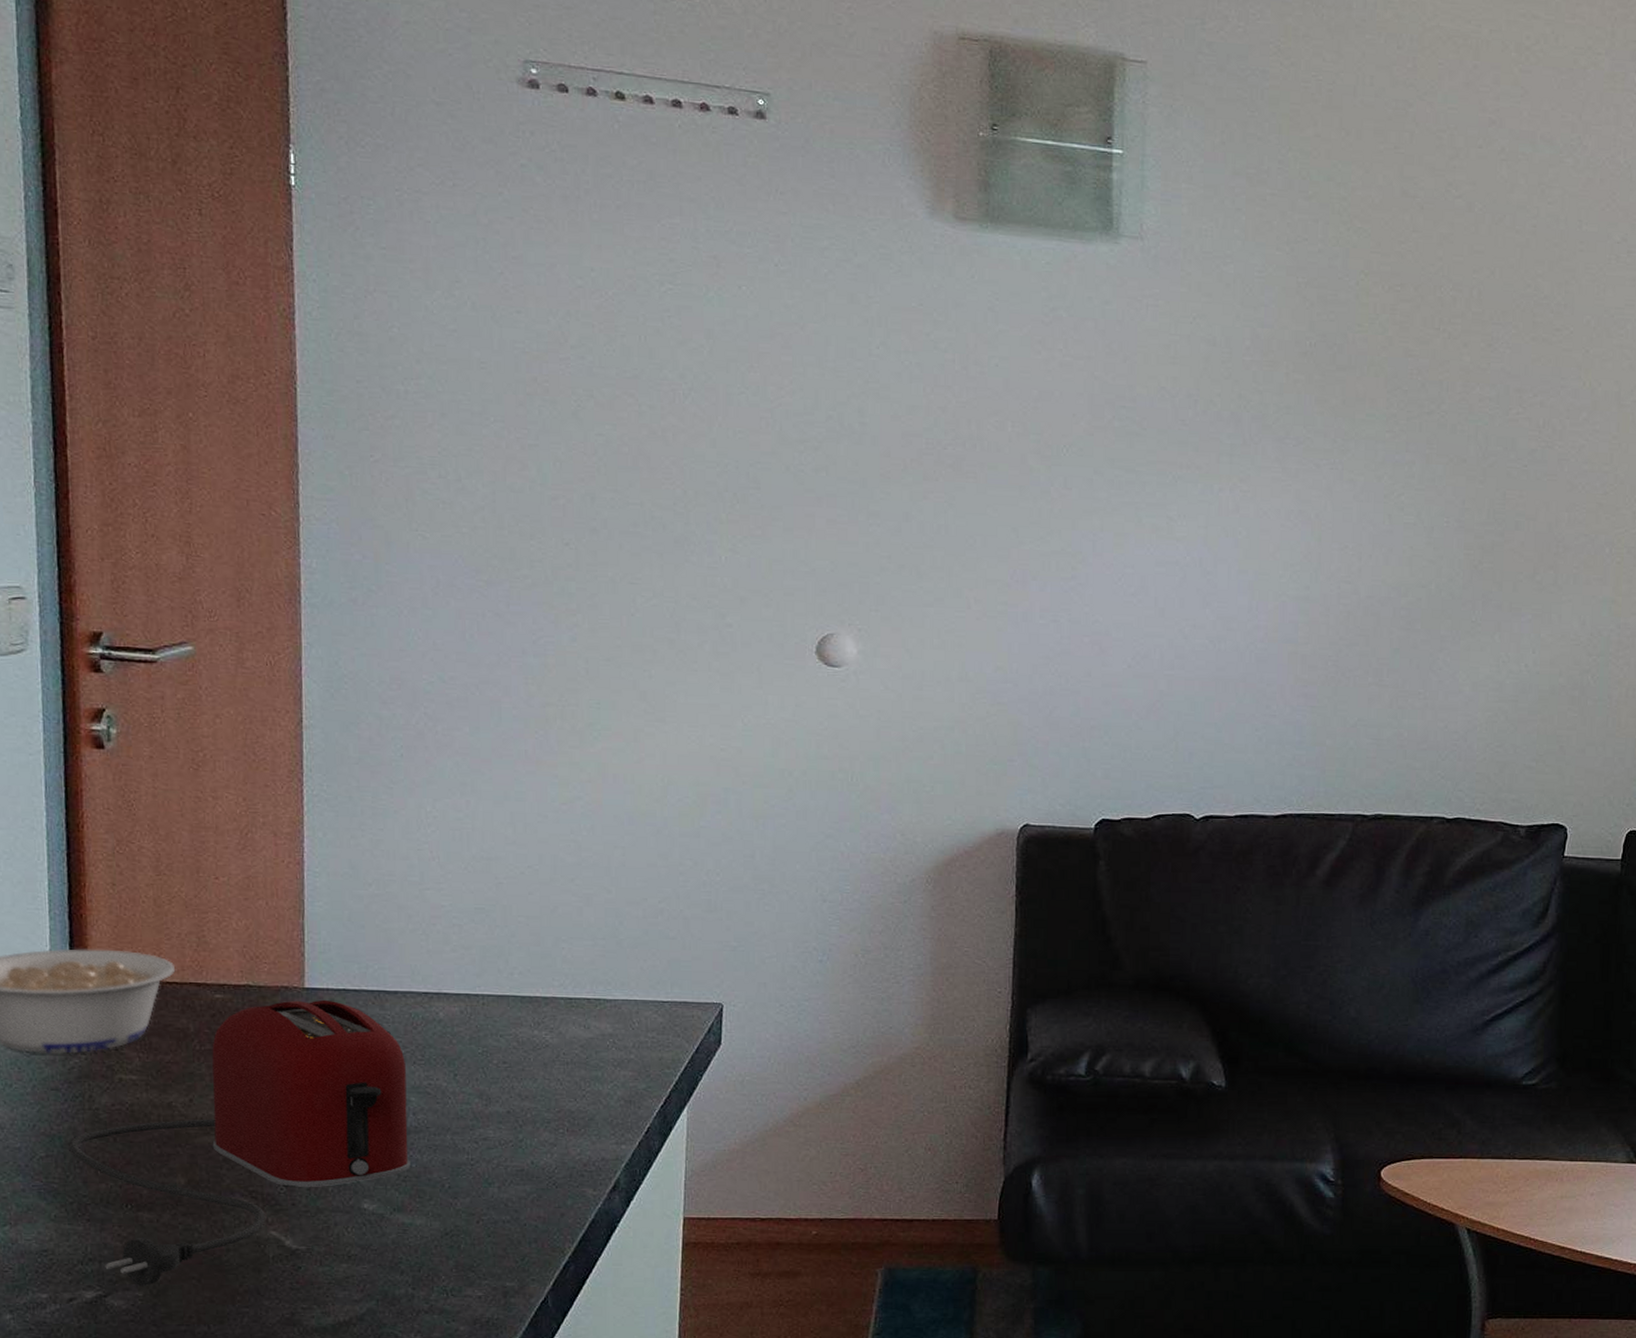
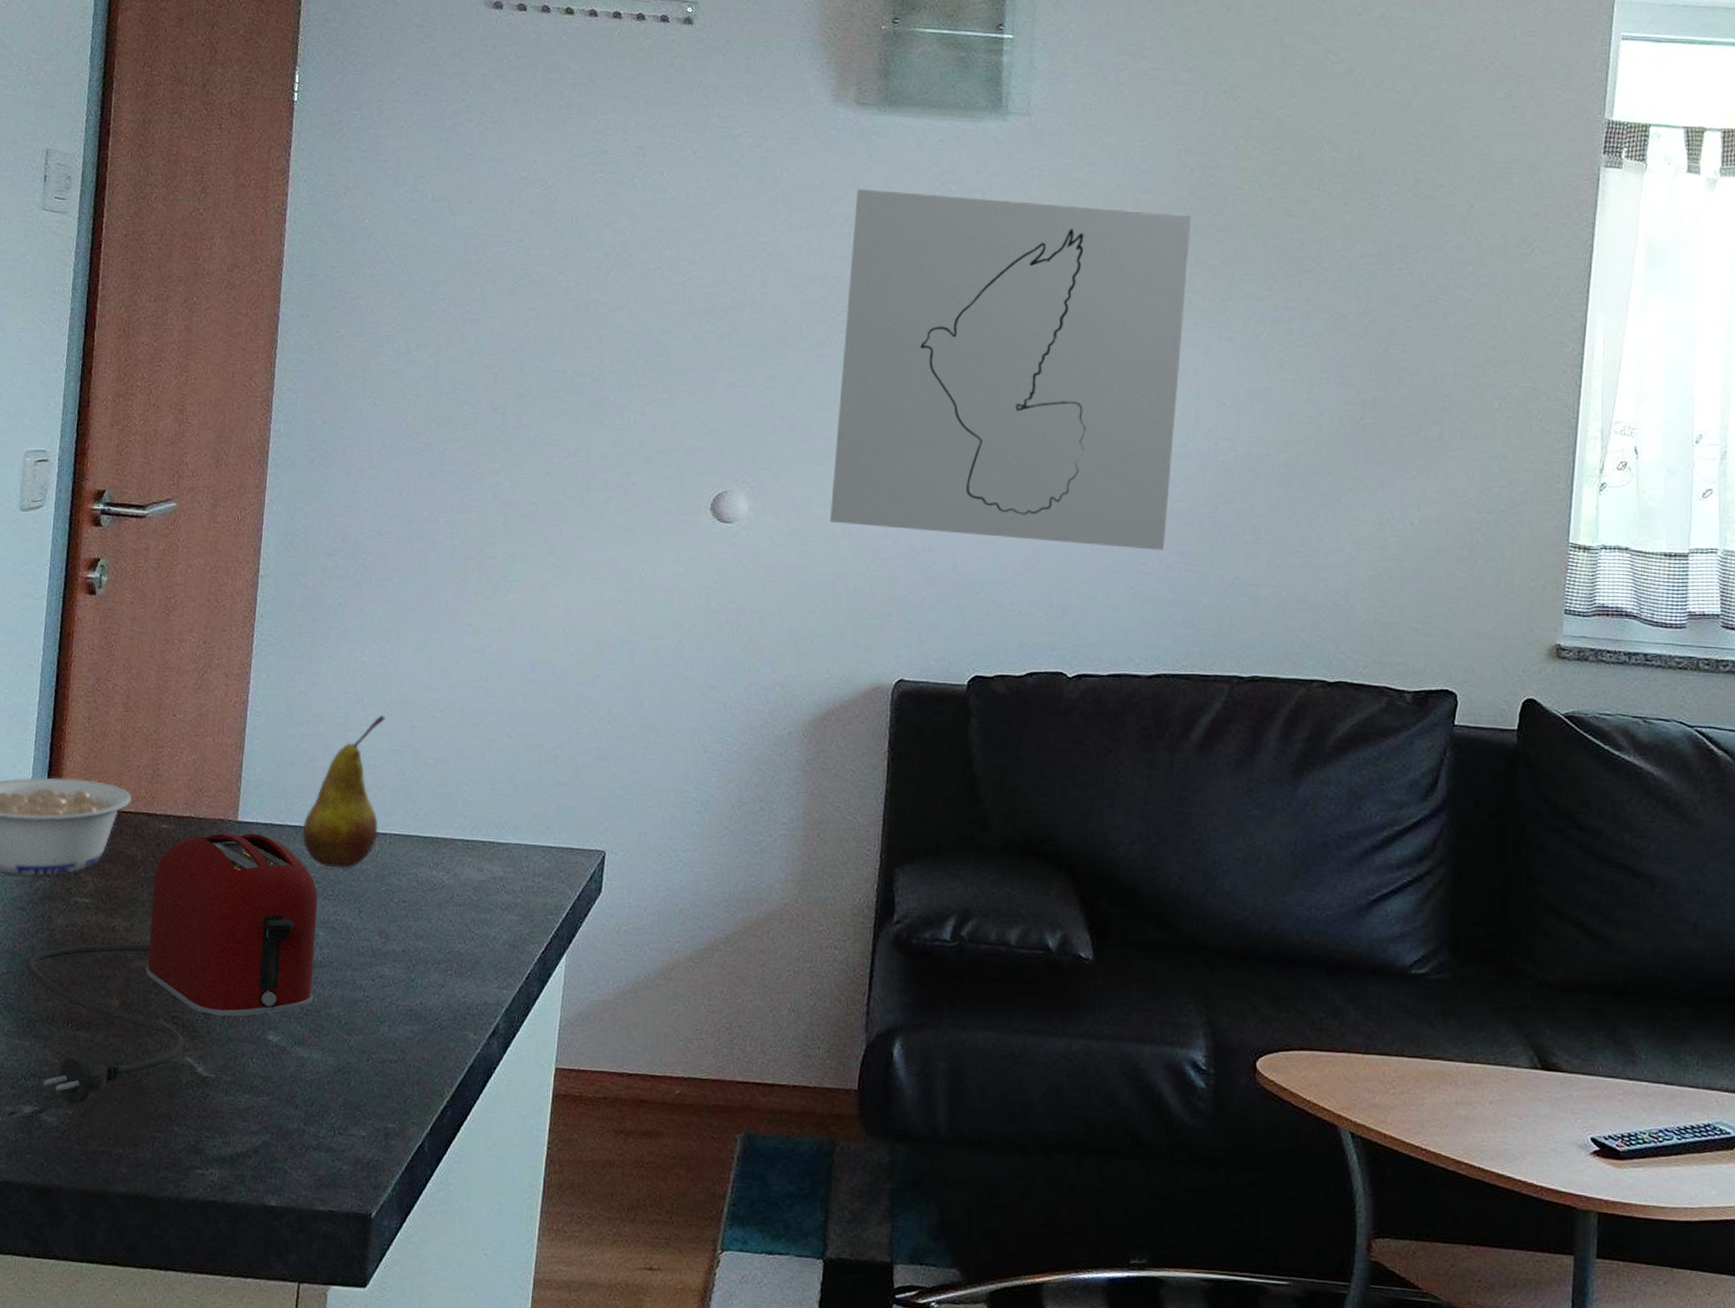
fruit: none [381,872,469,1032] -> present [302,715,385,869]
wall art: none [946,312,1313,693] -> present [830,188,1192,551]

